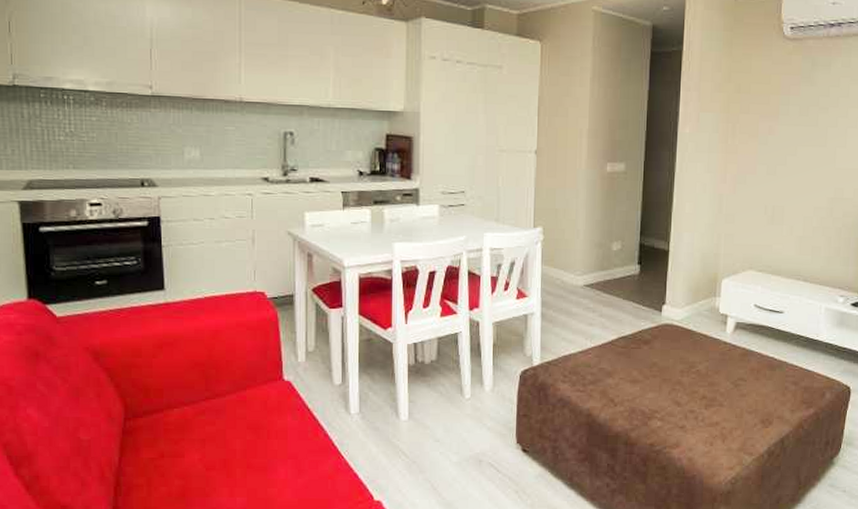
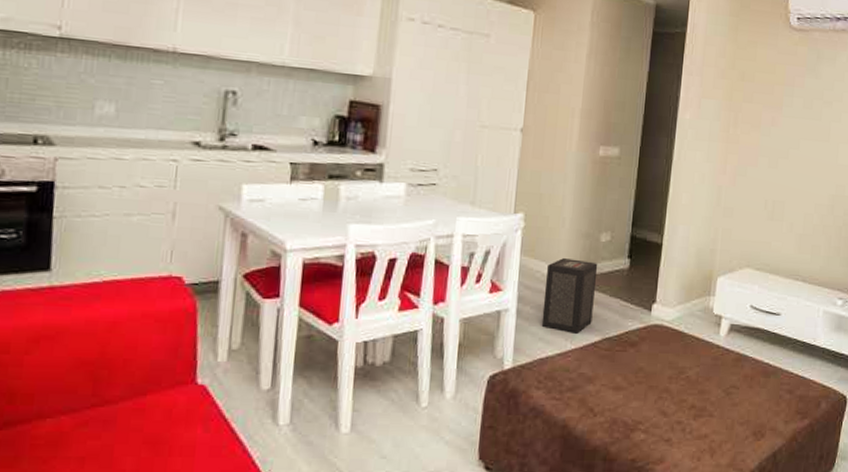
speaker: none [563,266,611,333] -> present [541,258,598,334]

